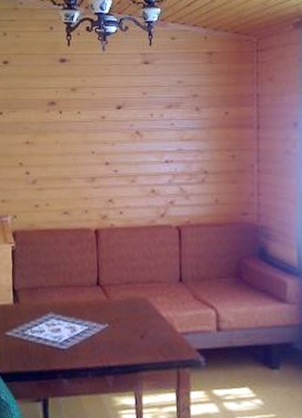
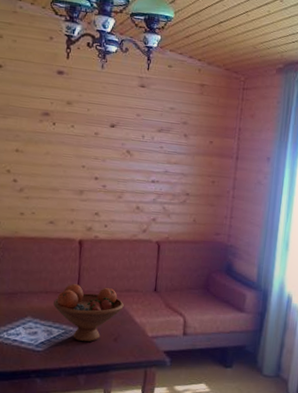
fruit bowl: none [74,276,148,340] -> present [53,284,124,342]

